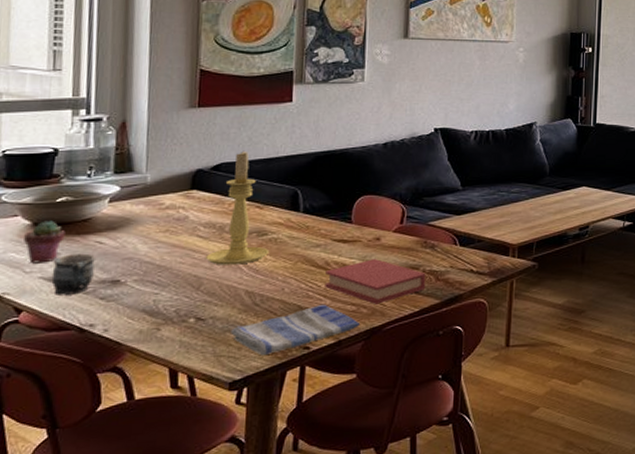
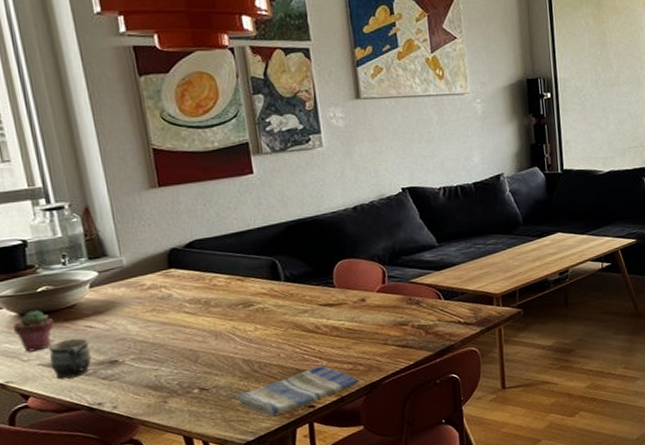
candle holder: present [206,150,270,265] -> none [197,226,259,338]
book: present [325,259,426,304] -> none [317,319,417,361]

